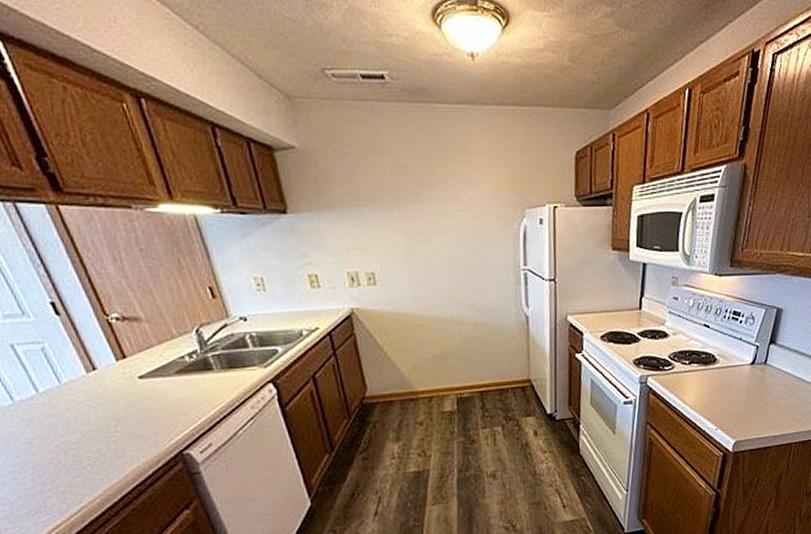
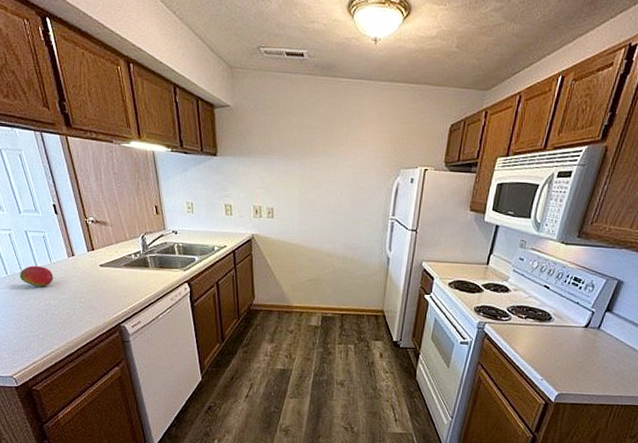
fruit: none [11,391,69,421] -> present [20,265,54,287]

